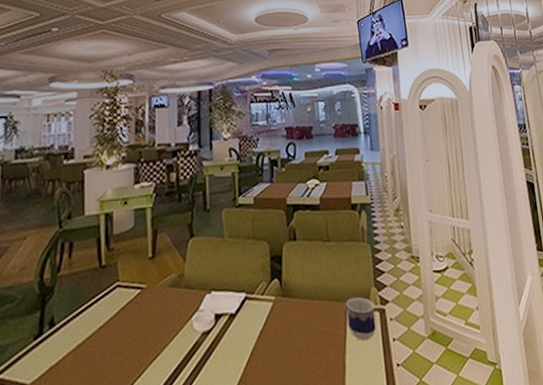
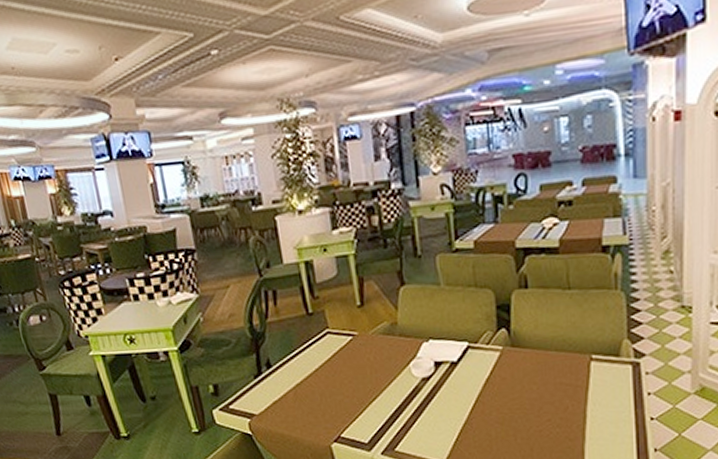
cup: present [345,296,376,341] -> none [589,348,627,394]

